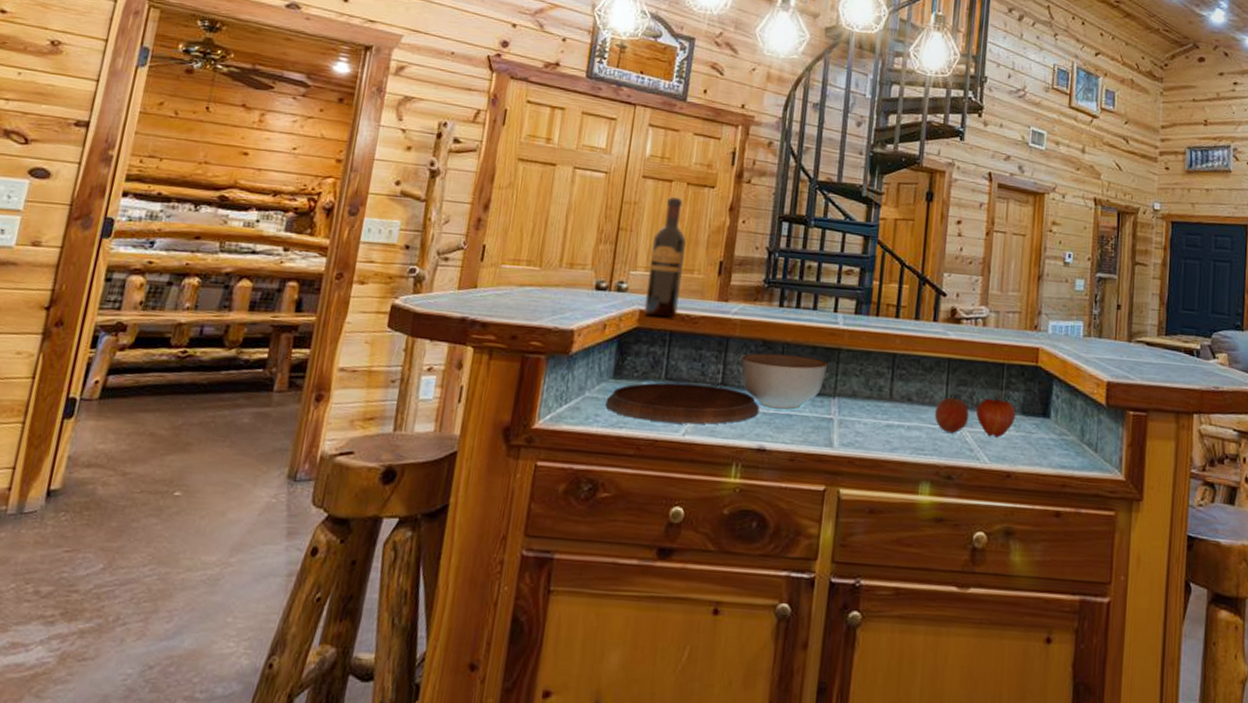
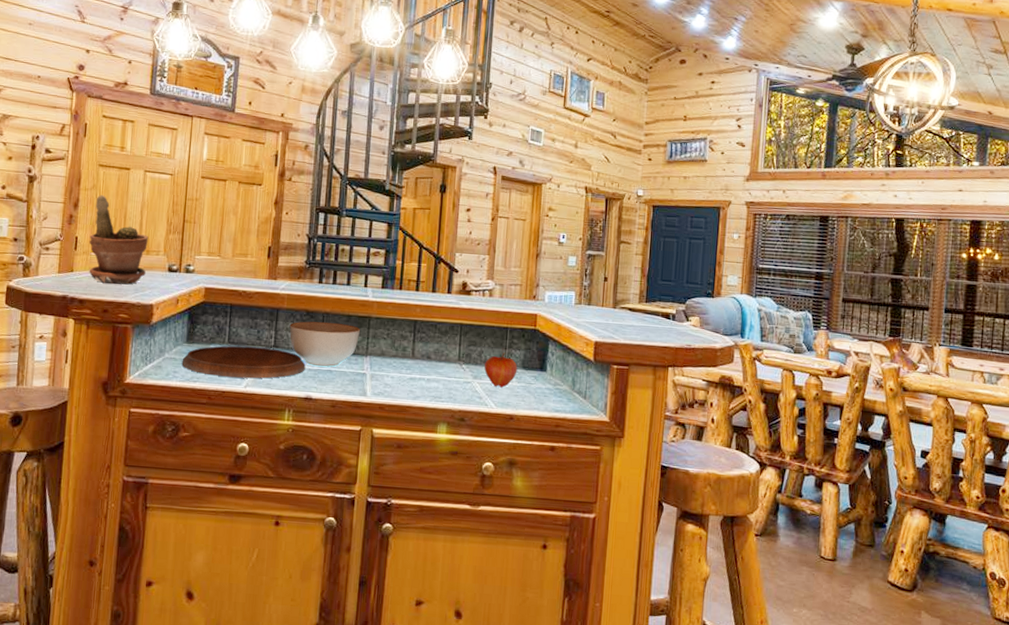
potted plant: none [496,195,573,305] -> present [89,195,148,285]
wine bottle: present [643,196,686,318] -> none [208,193,240,293]
fruit: present [935,393,969,434] -> none [450,352,479,385]

